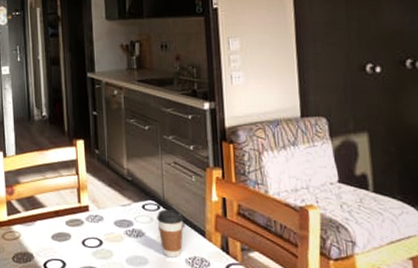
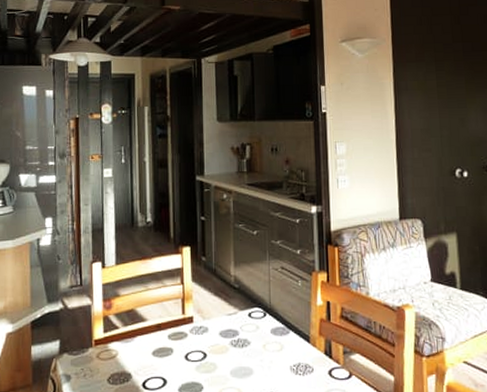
coffee cup: present [157,209,184,258] -> none [263,316,289,366]

